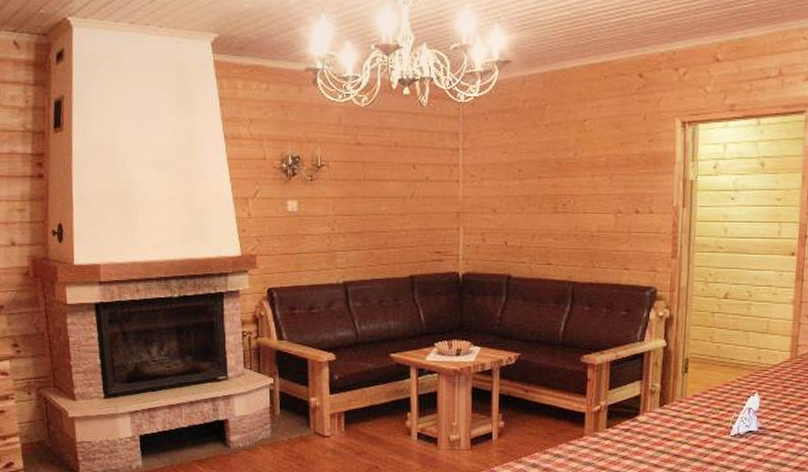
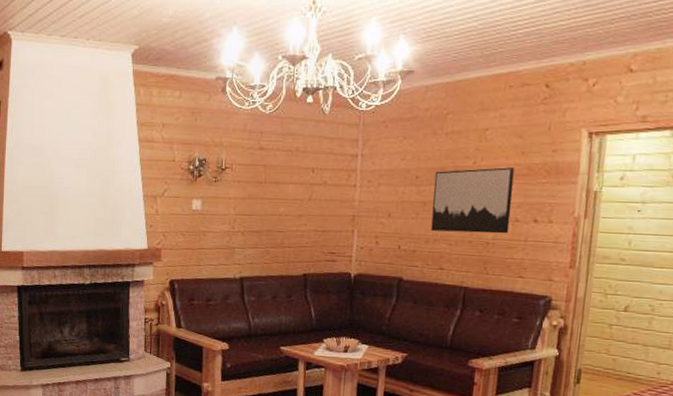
wall art: none [536,158,614,226] -> present [431,167,514,234]

